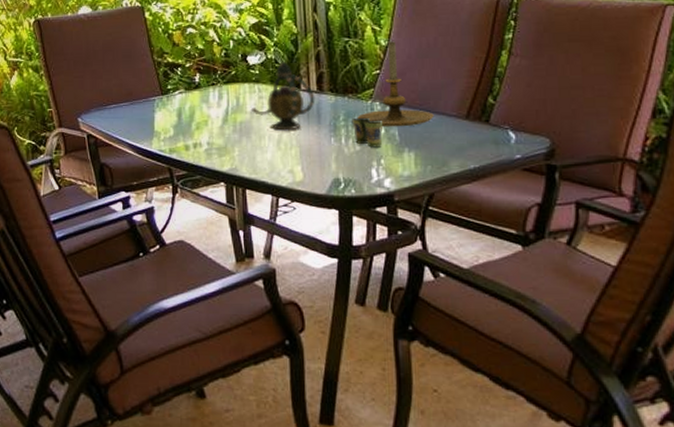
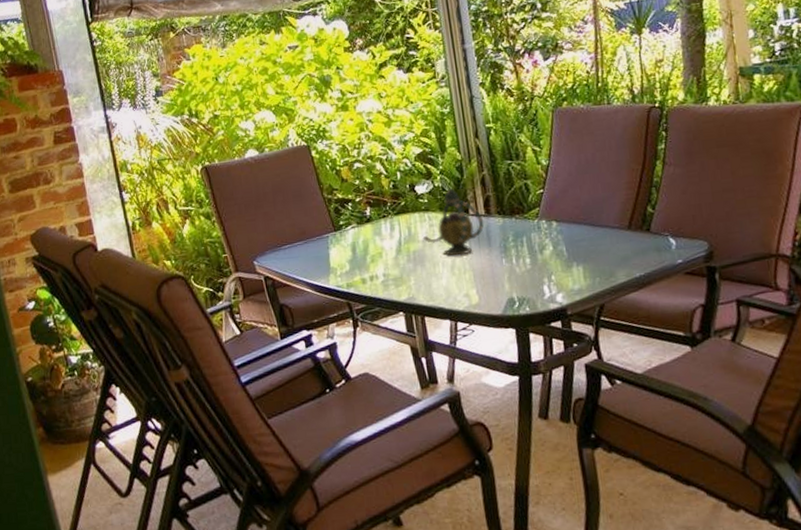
cup: present [351,117,384,148] -> none [520,236,551,265]
candle holder: present [357,41,434,127] -> none [525,160,598,244]

